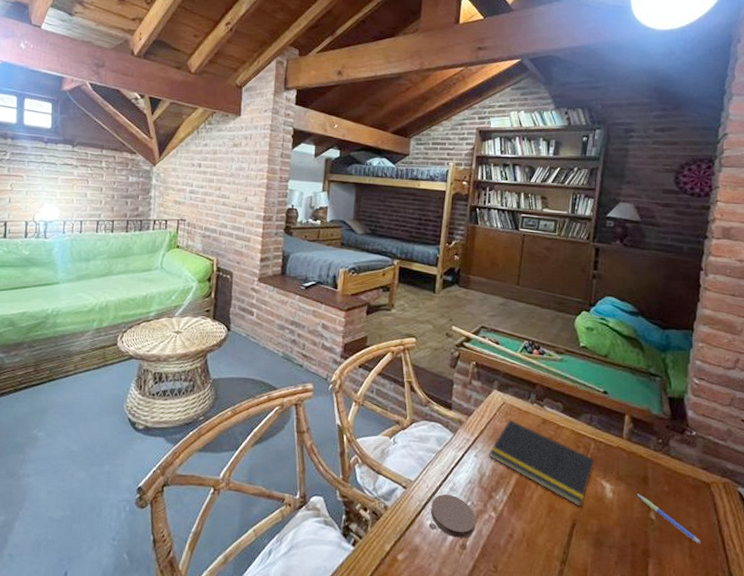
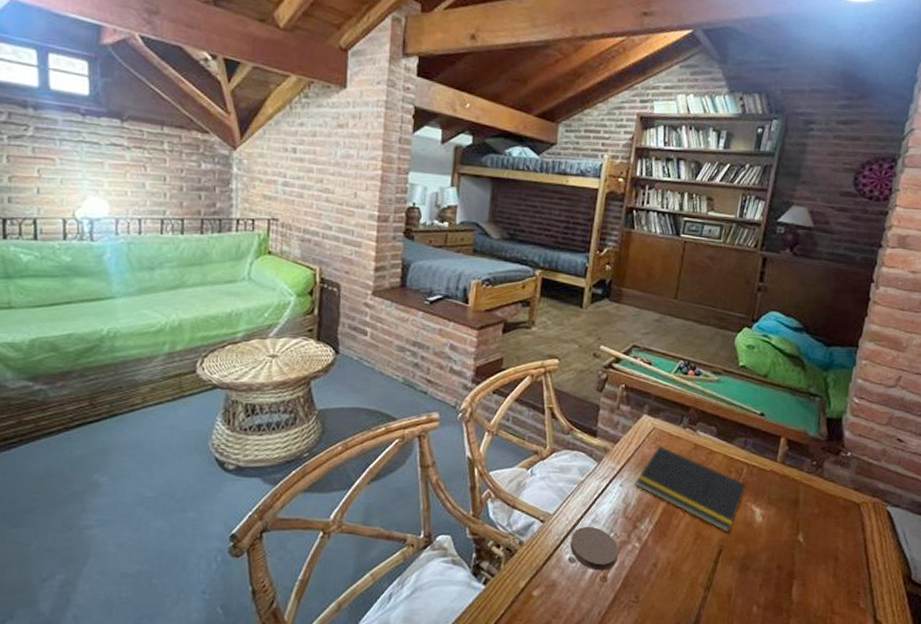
pen: present [636,494,701,544] -> none [786,517,846,563]

